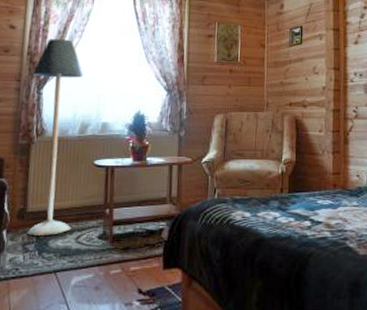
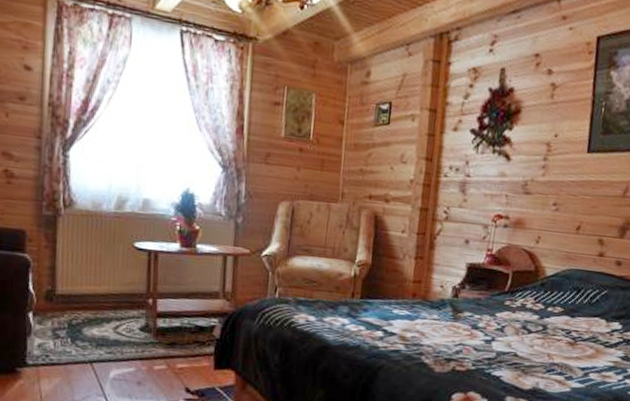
floor lamp: present [26,39,84,235] -> none [55,88,121,322]

